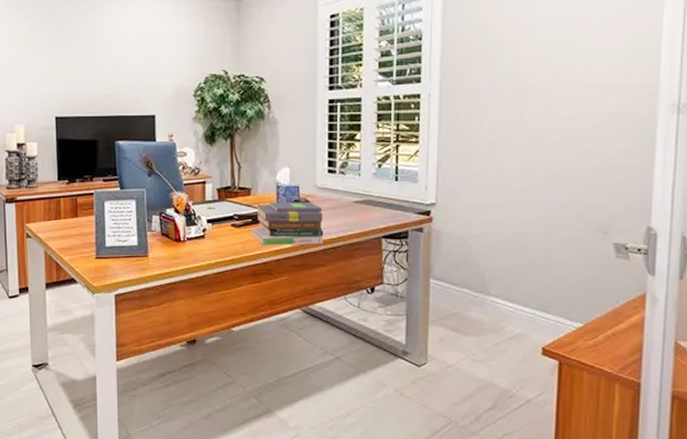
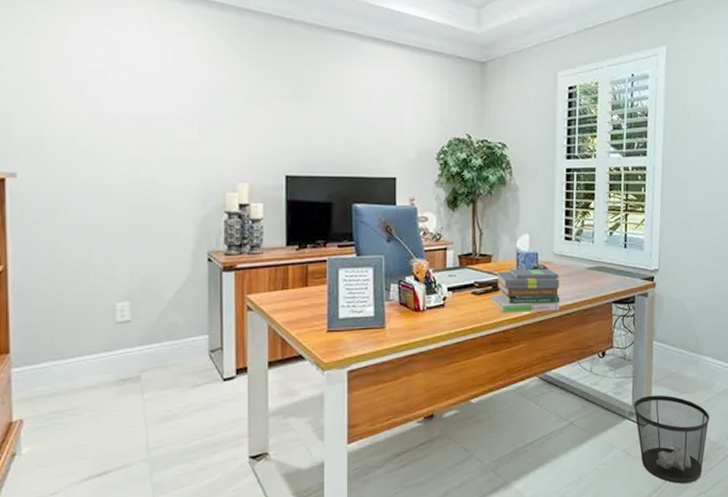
waste bin: none [407,335,500,430] -> present [633,395,710,484]

